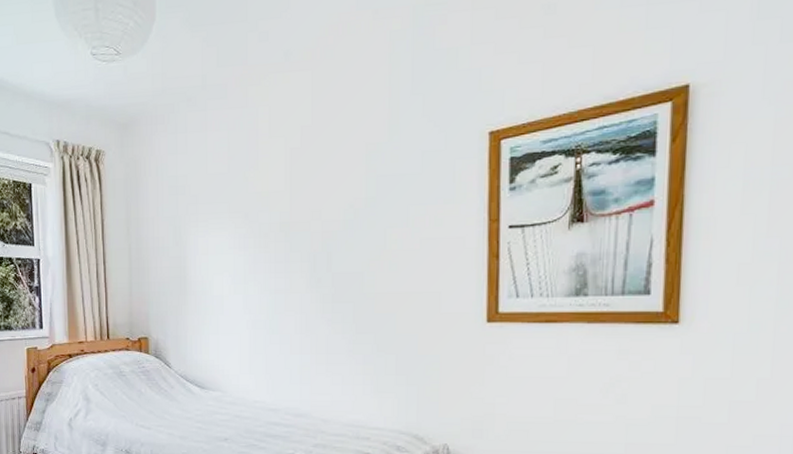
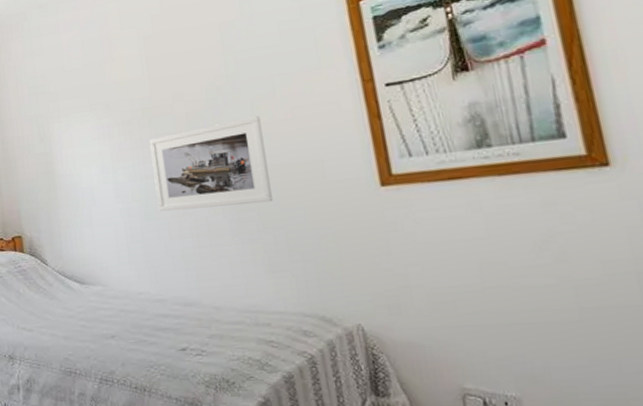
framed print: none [283,243,391,328] -> present [149,116,274,212]

